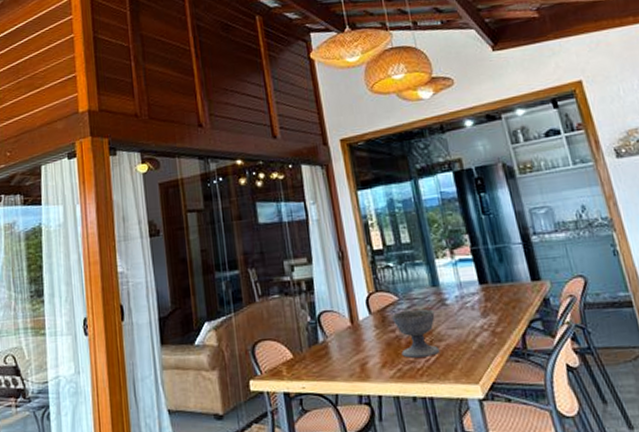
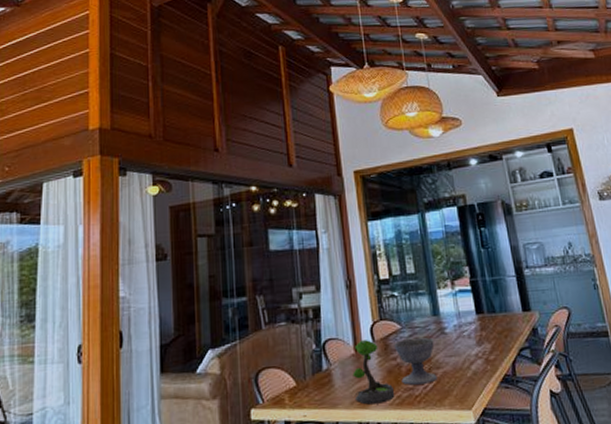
plant: none [350,312,396,378] -> present [353,340,395,405]

